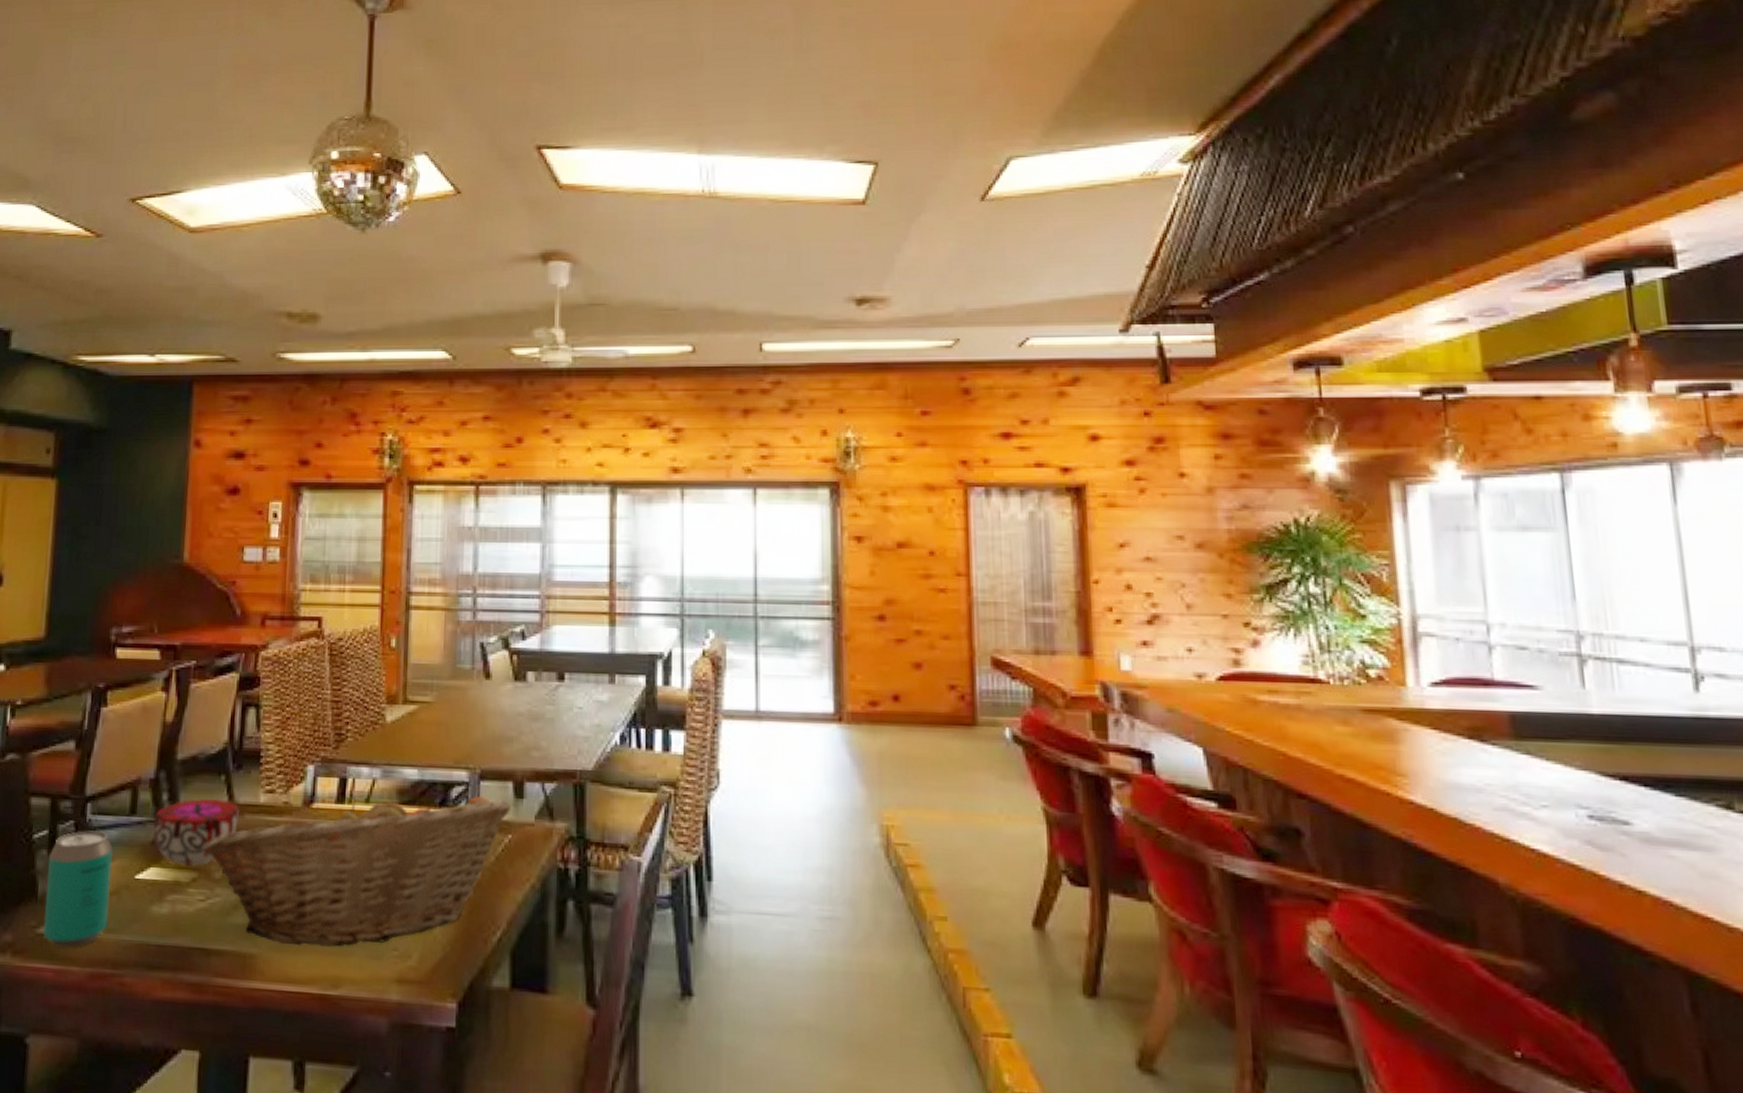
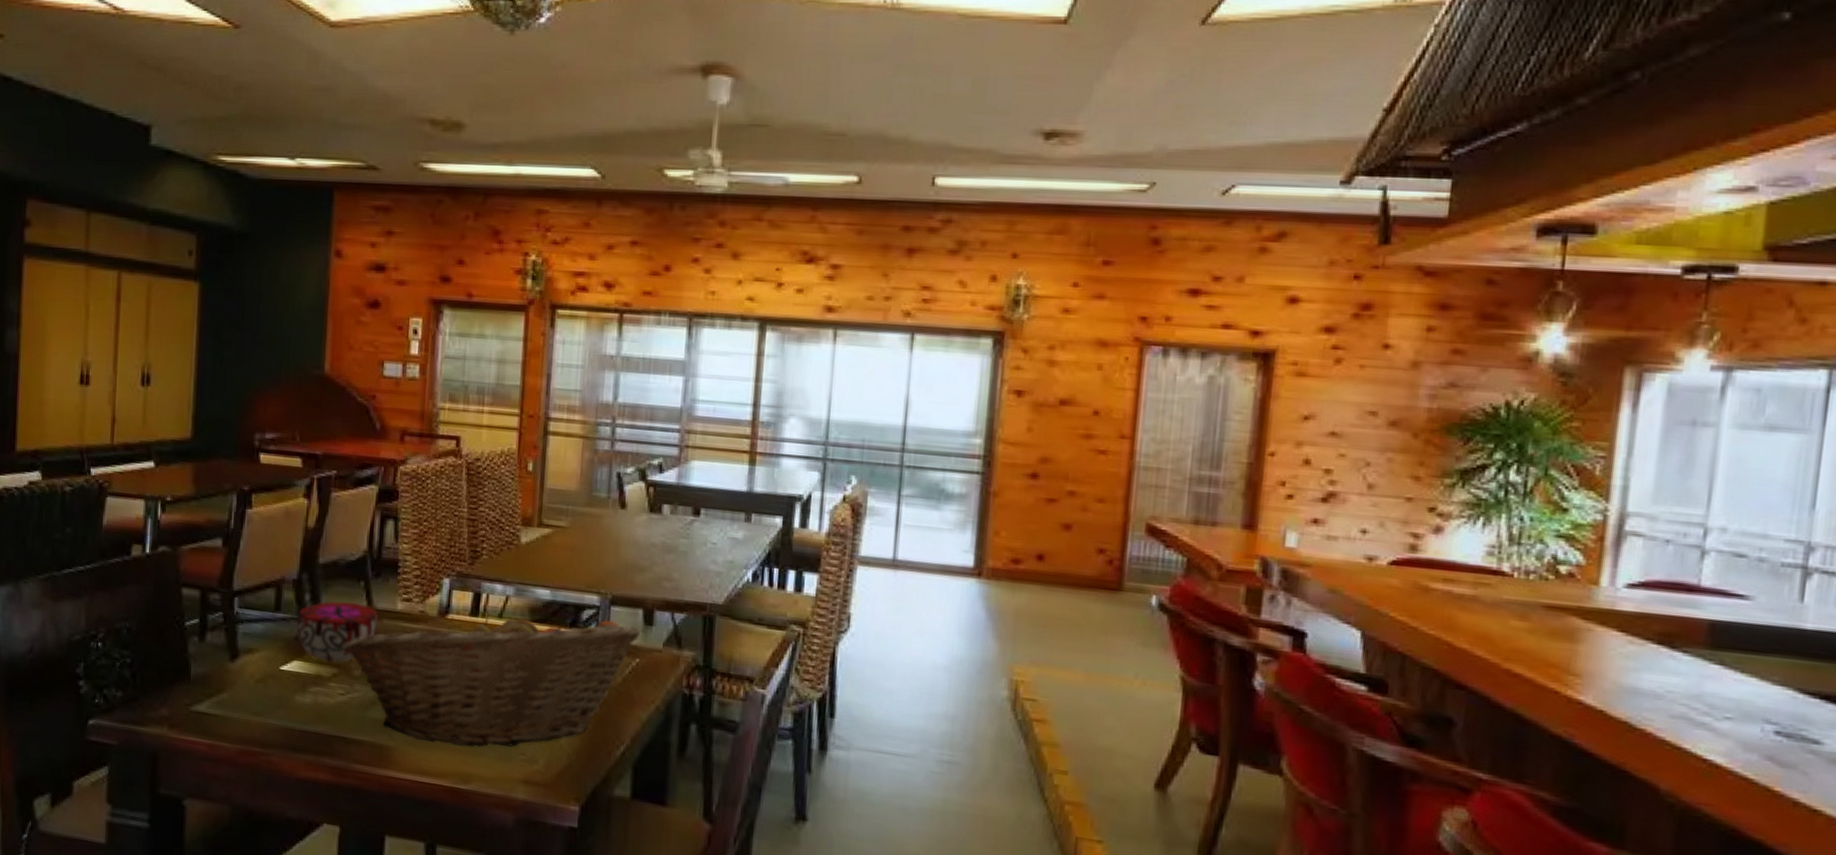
beverage can: present [43,830,113,948] -> none [196,622,259,726]

